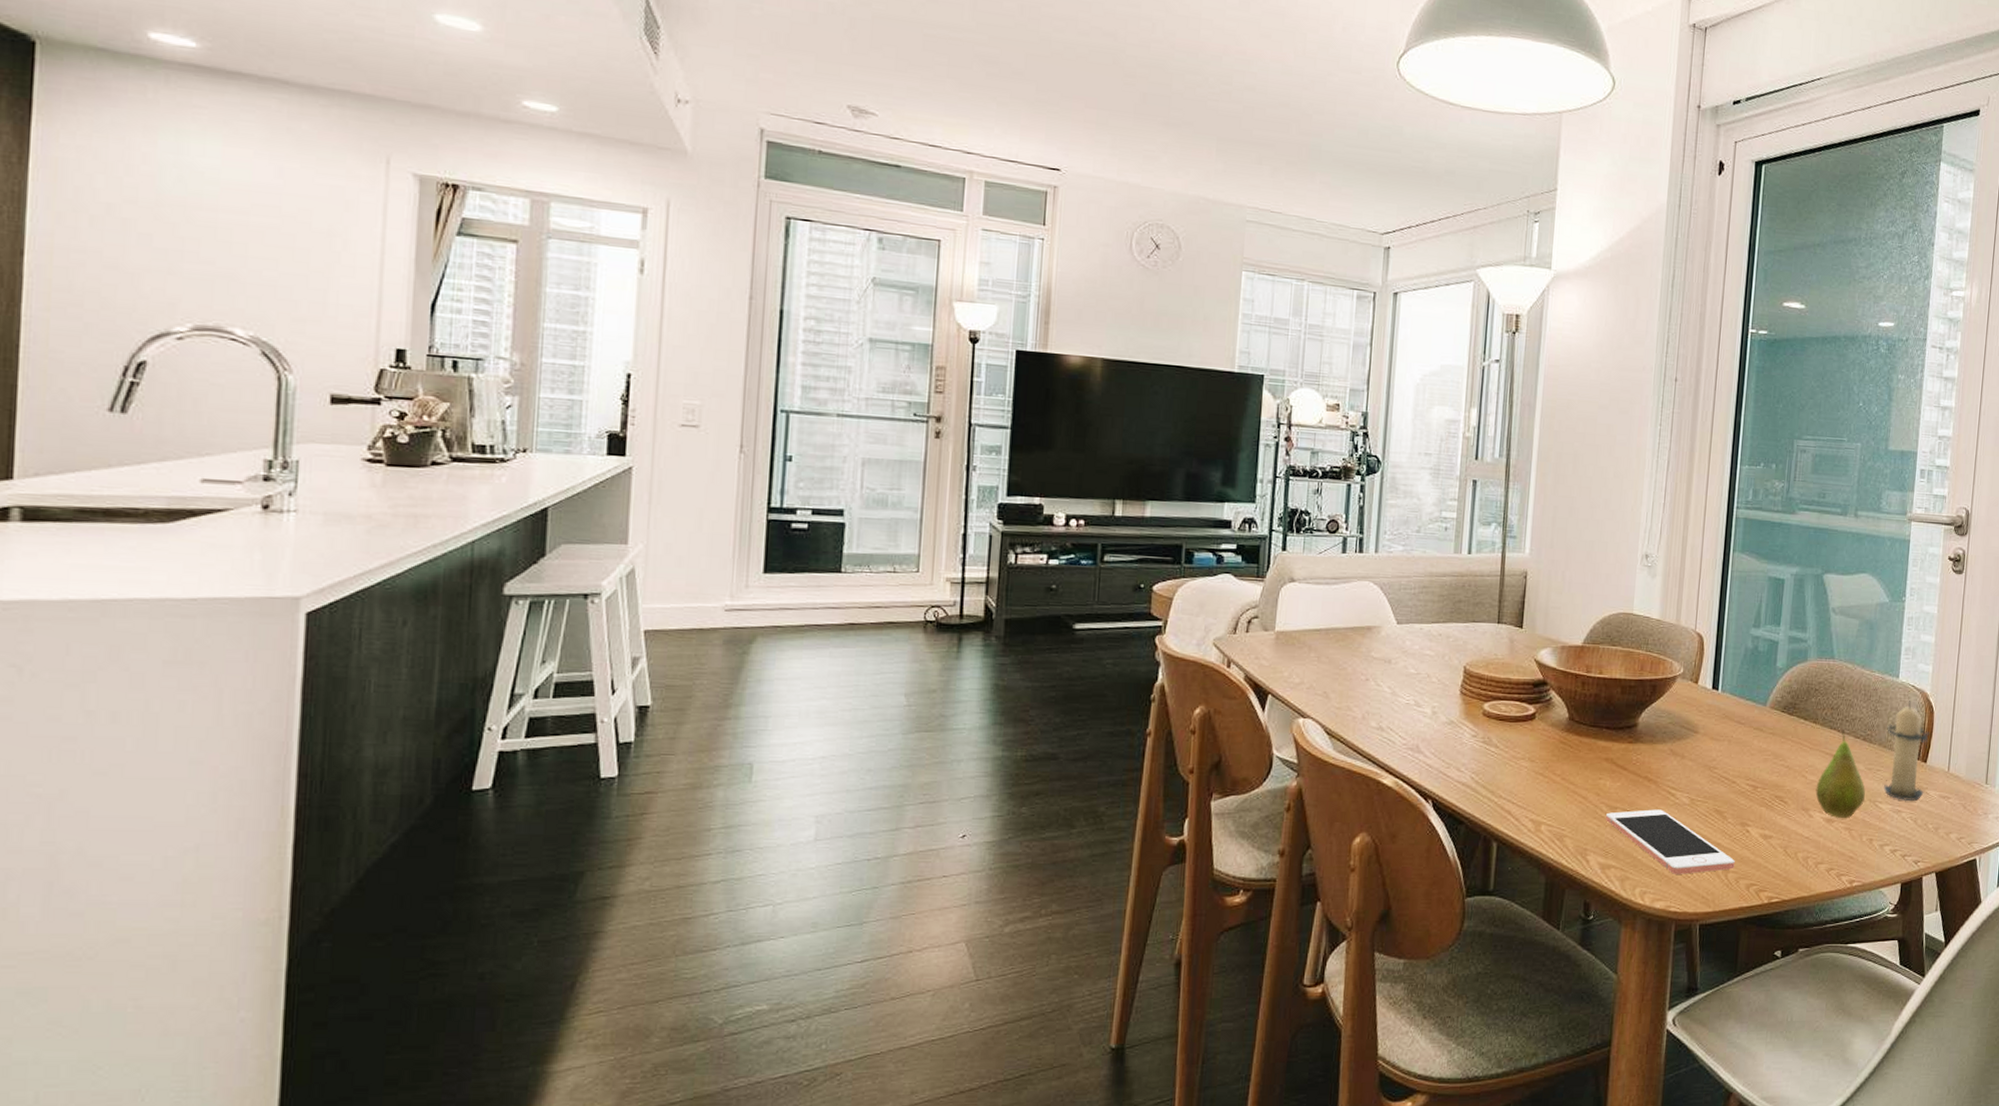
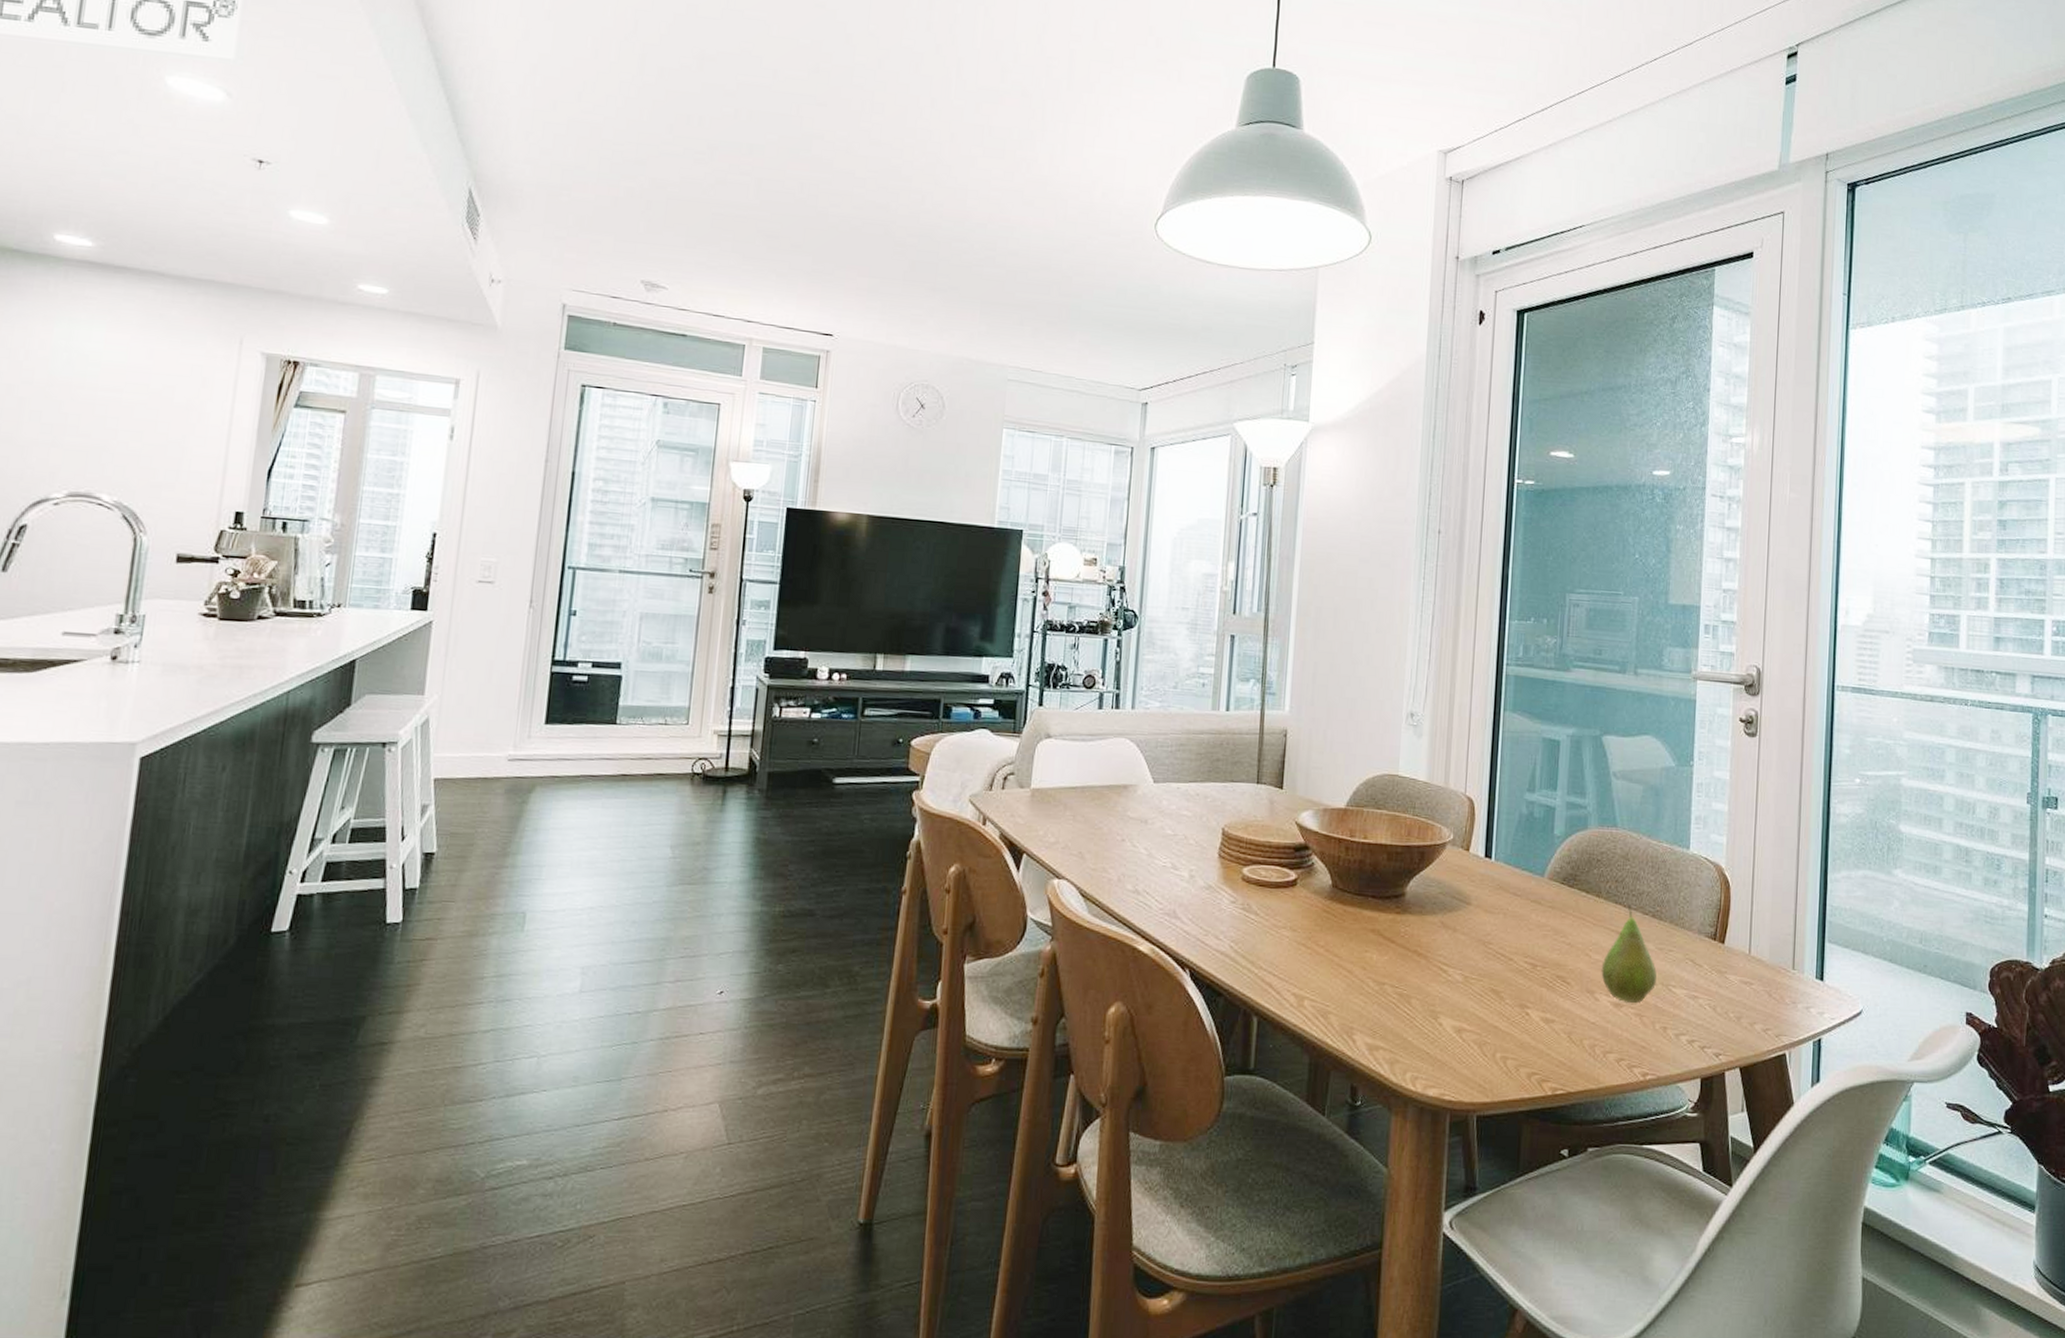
cell phone: present [1605,809,1735,874] -> none [1372,986,1514,1059]
candle: present [1884,701,1930,801] -> none [1677,874,1727,986]

